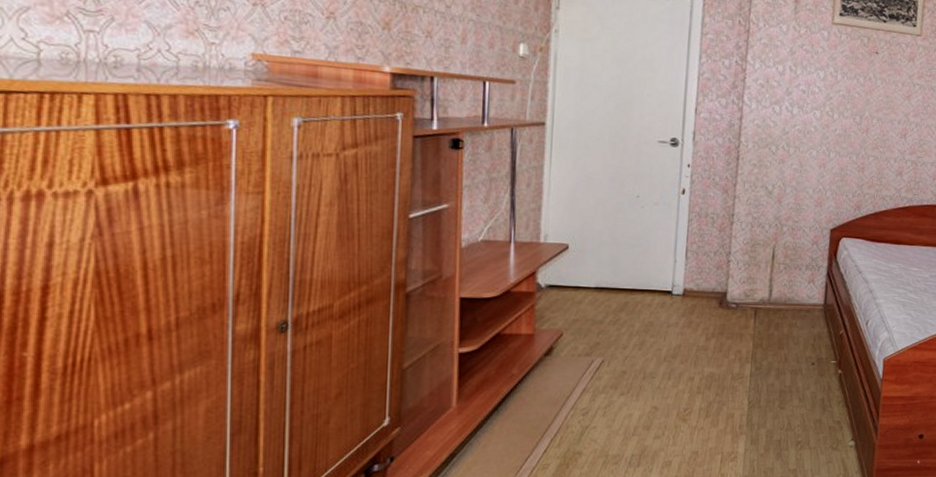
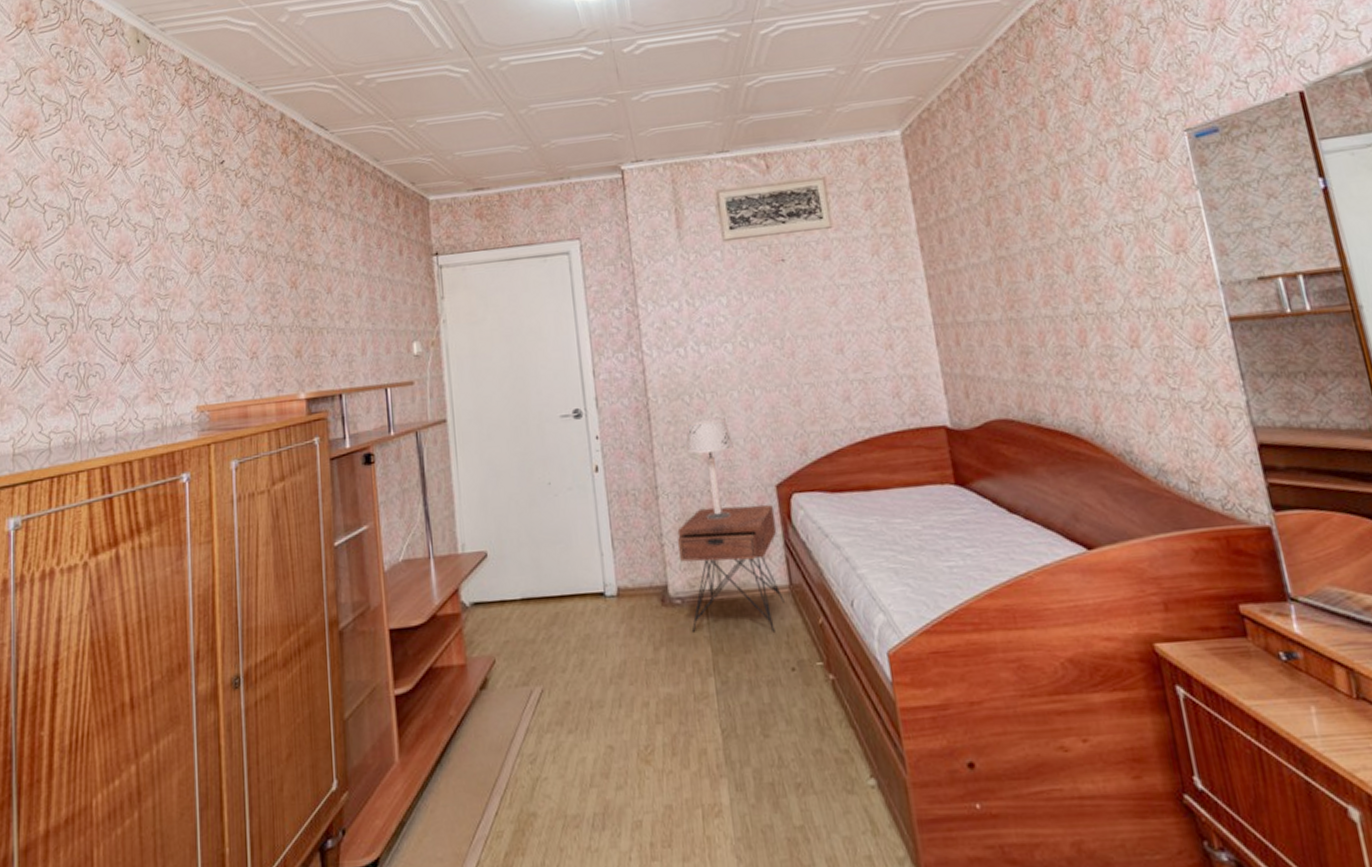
nightstand: none [740,237,825,336] -> present [677,505,784,632]
table lamp: none [763,167,804,249] -> present [685,418,734,520]

